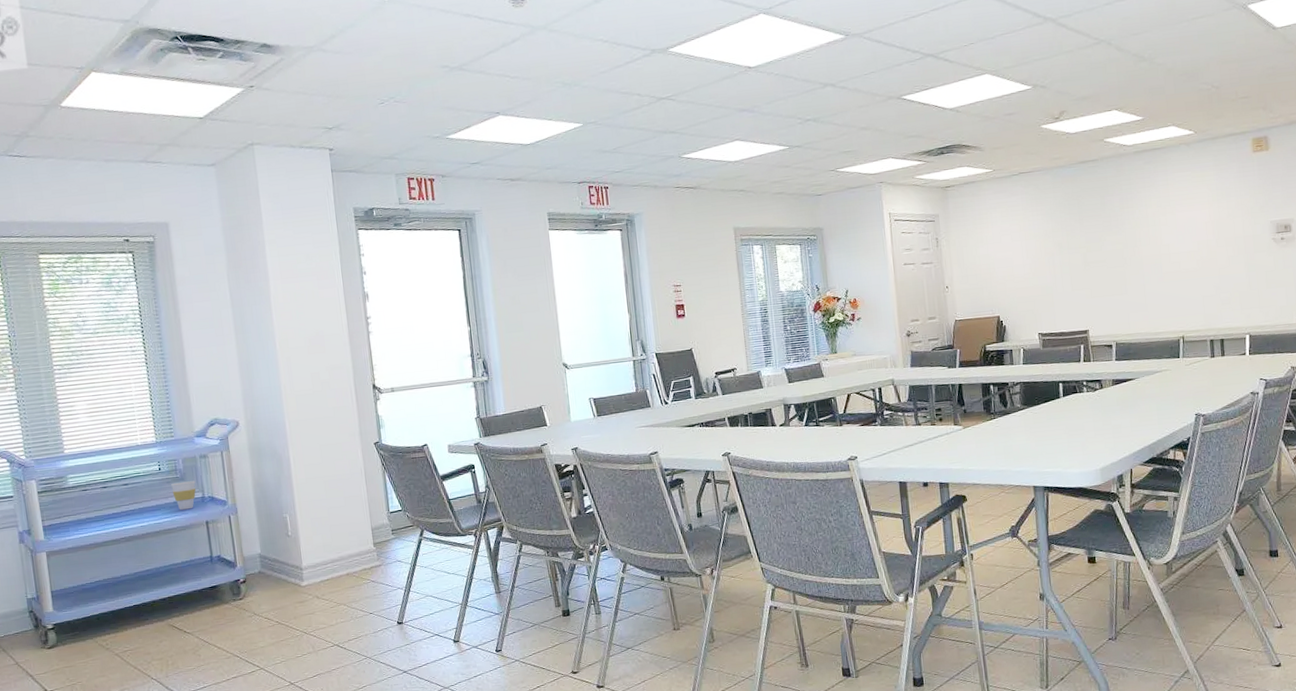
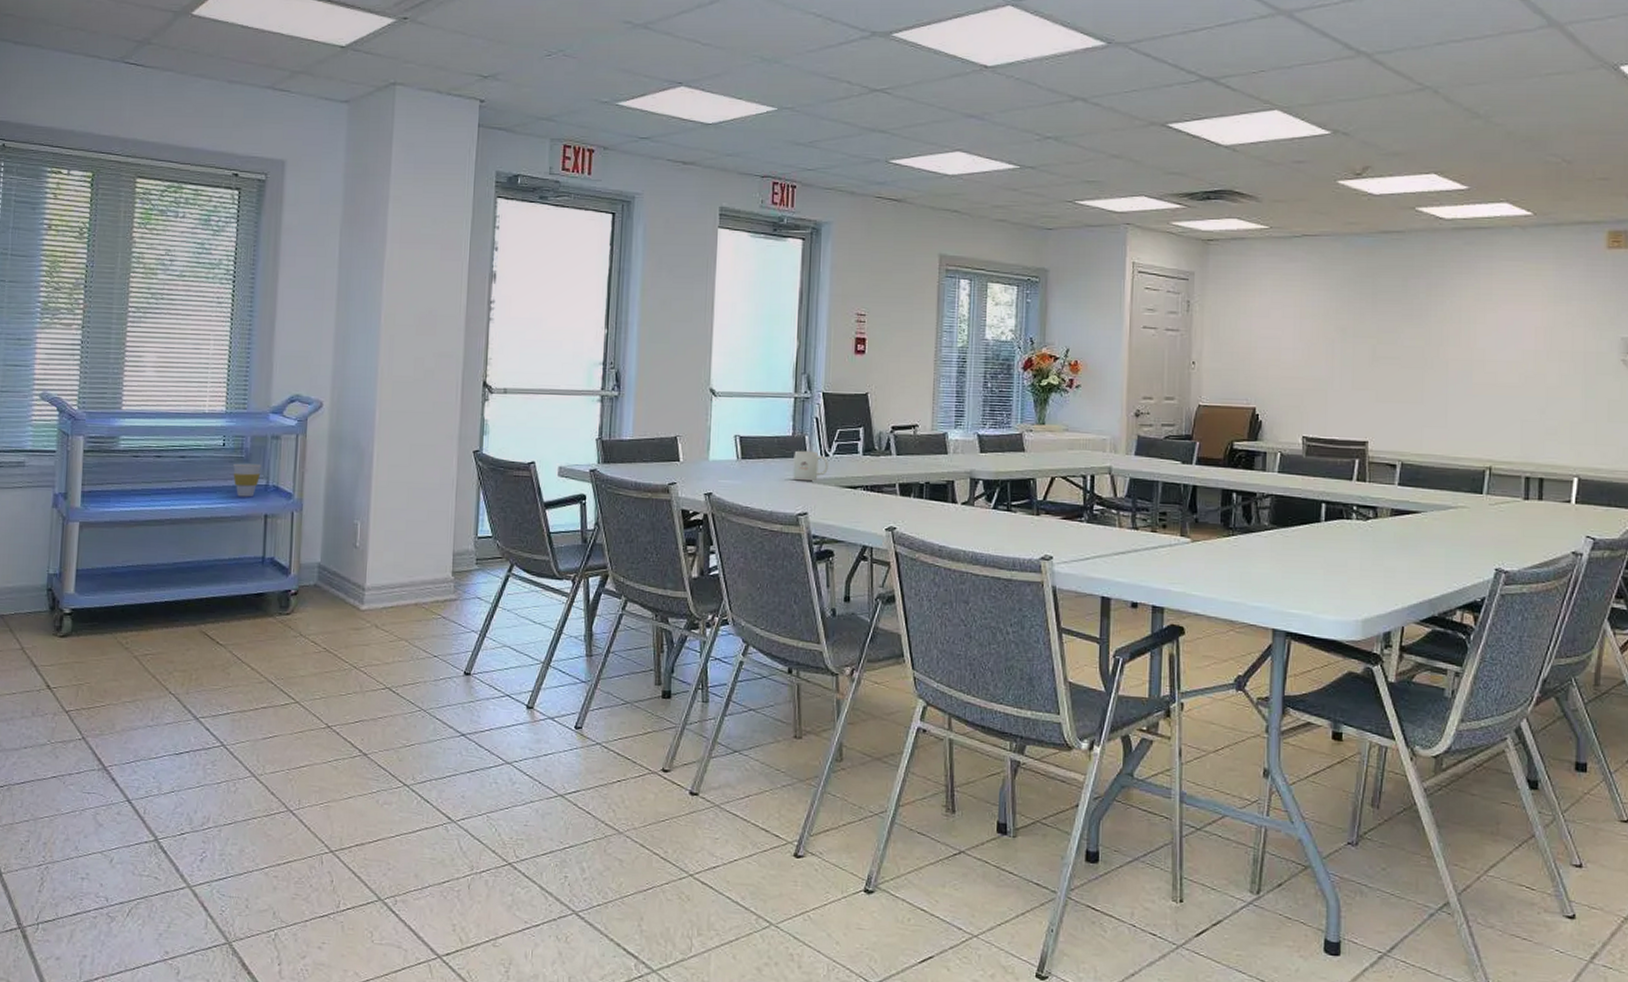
mug: none [639,401,669,427] -> present [793,450,828,482]

